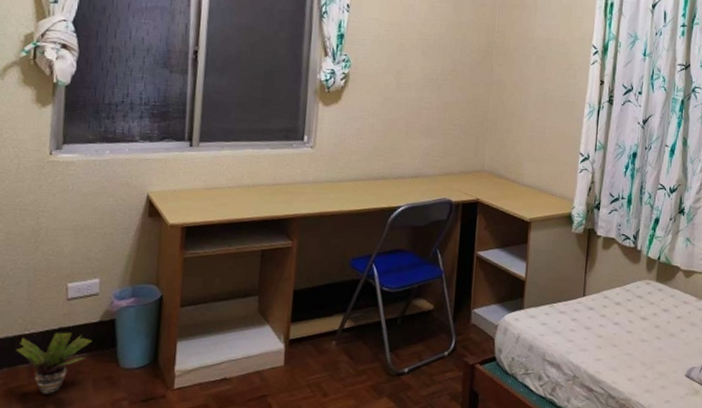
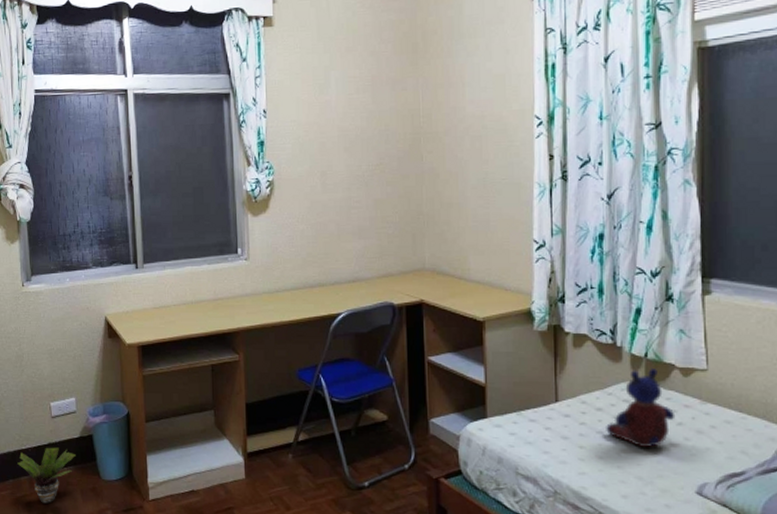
stuffed bear: none [621,269,677,338] -> present [606,367,676,448]

